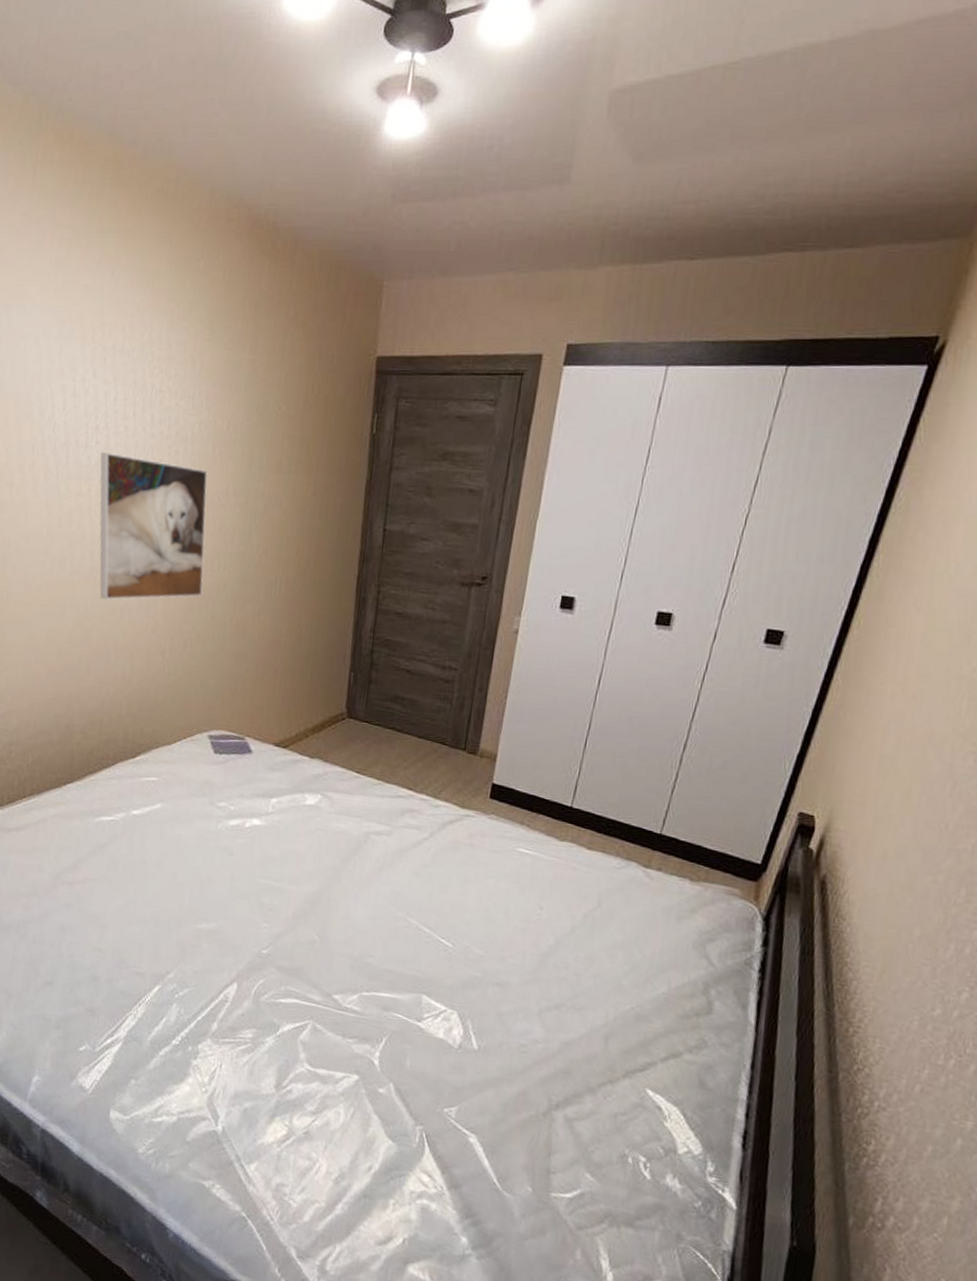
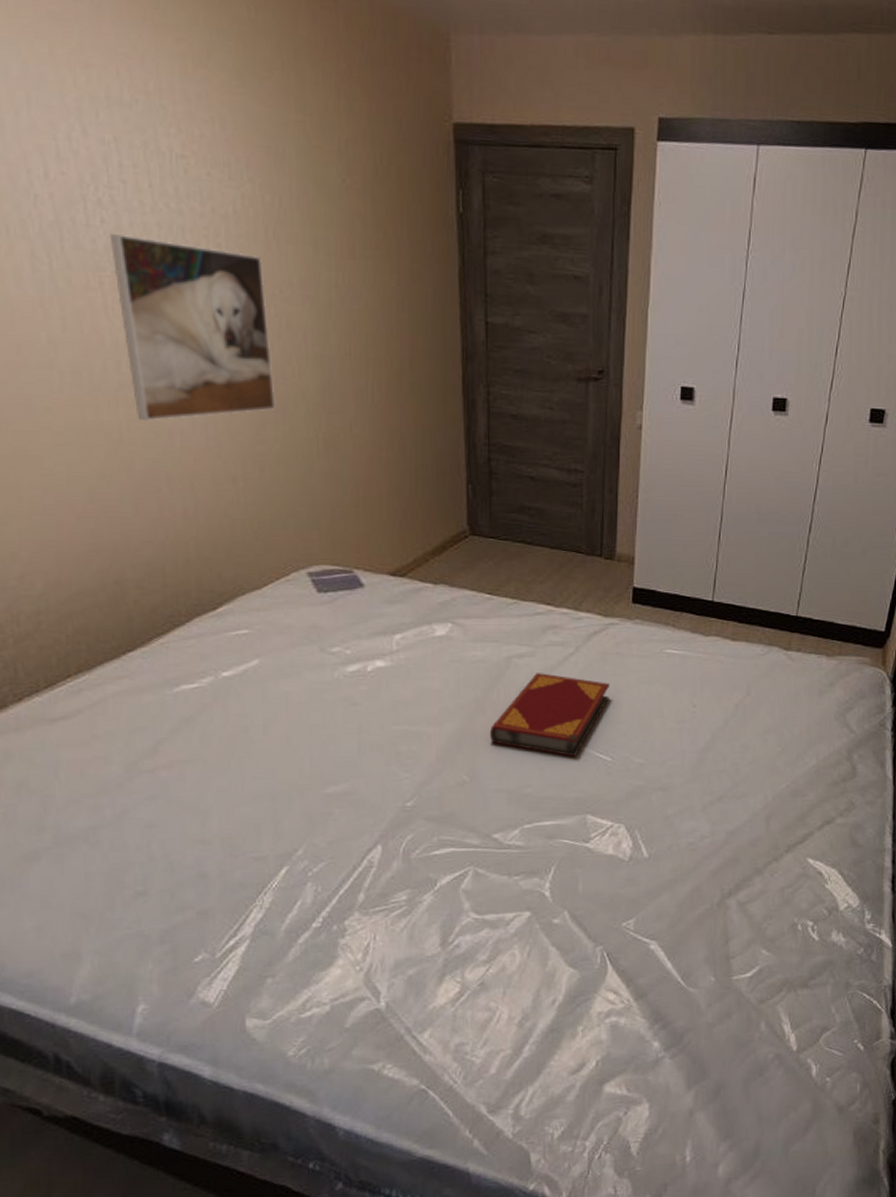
hardback book: none [341,851,460,937] -> present [489,673,611,757]

